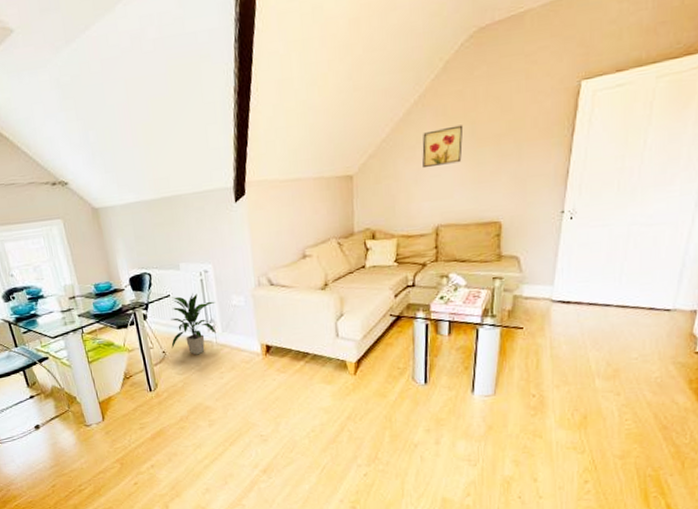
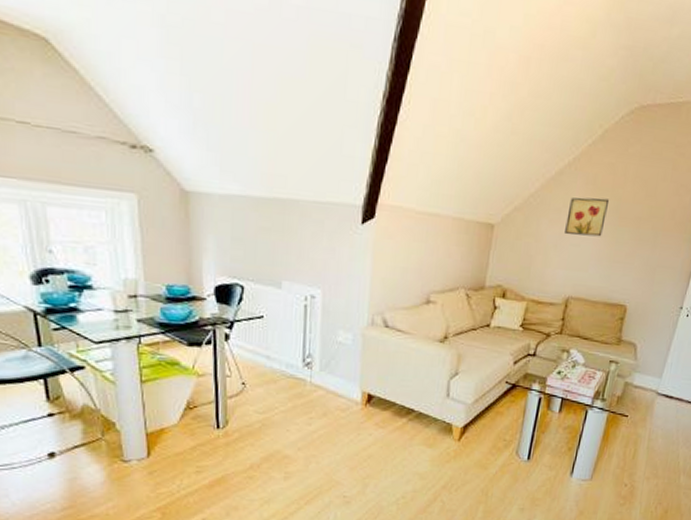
indoor plant: present [170,292,216,355] -> none [254,318,317,394]

